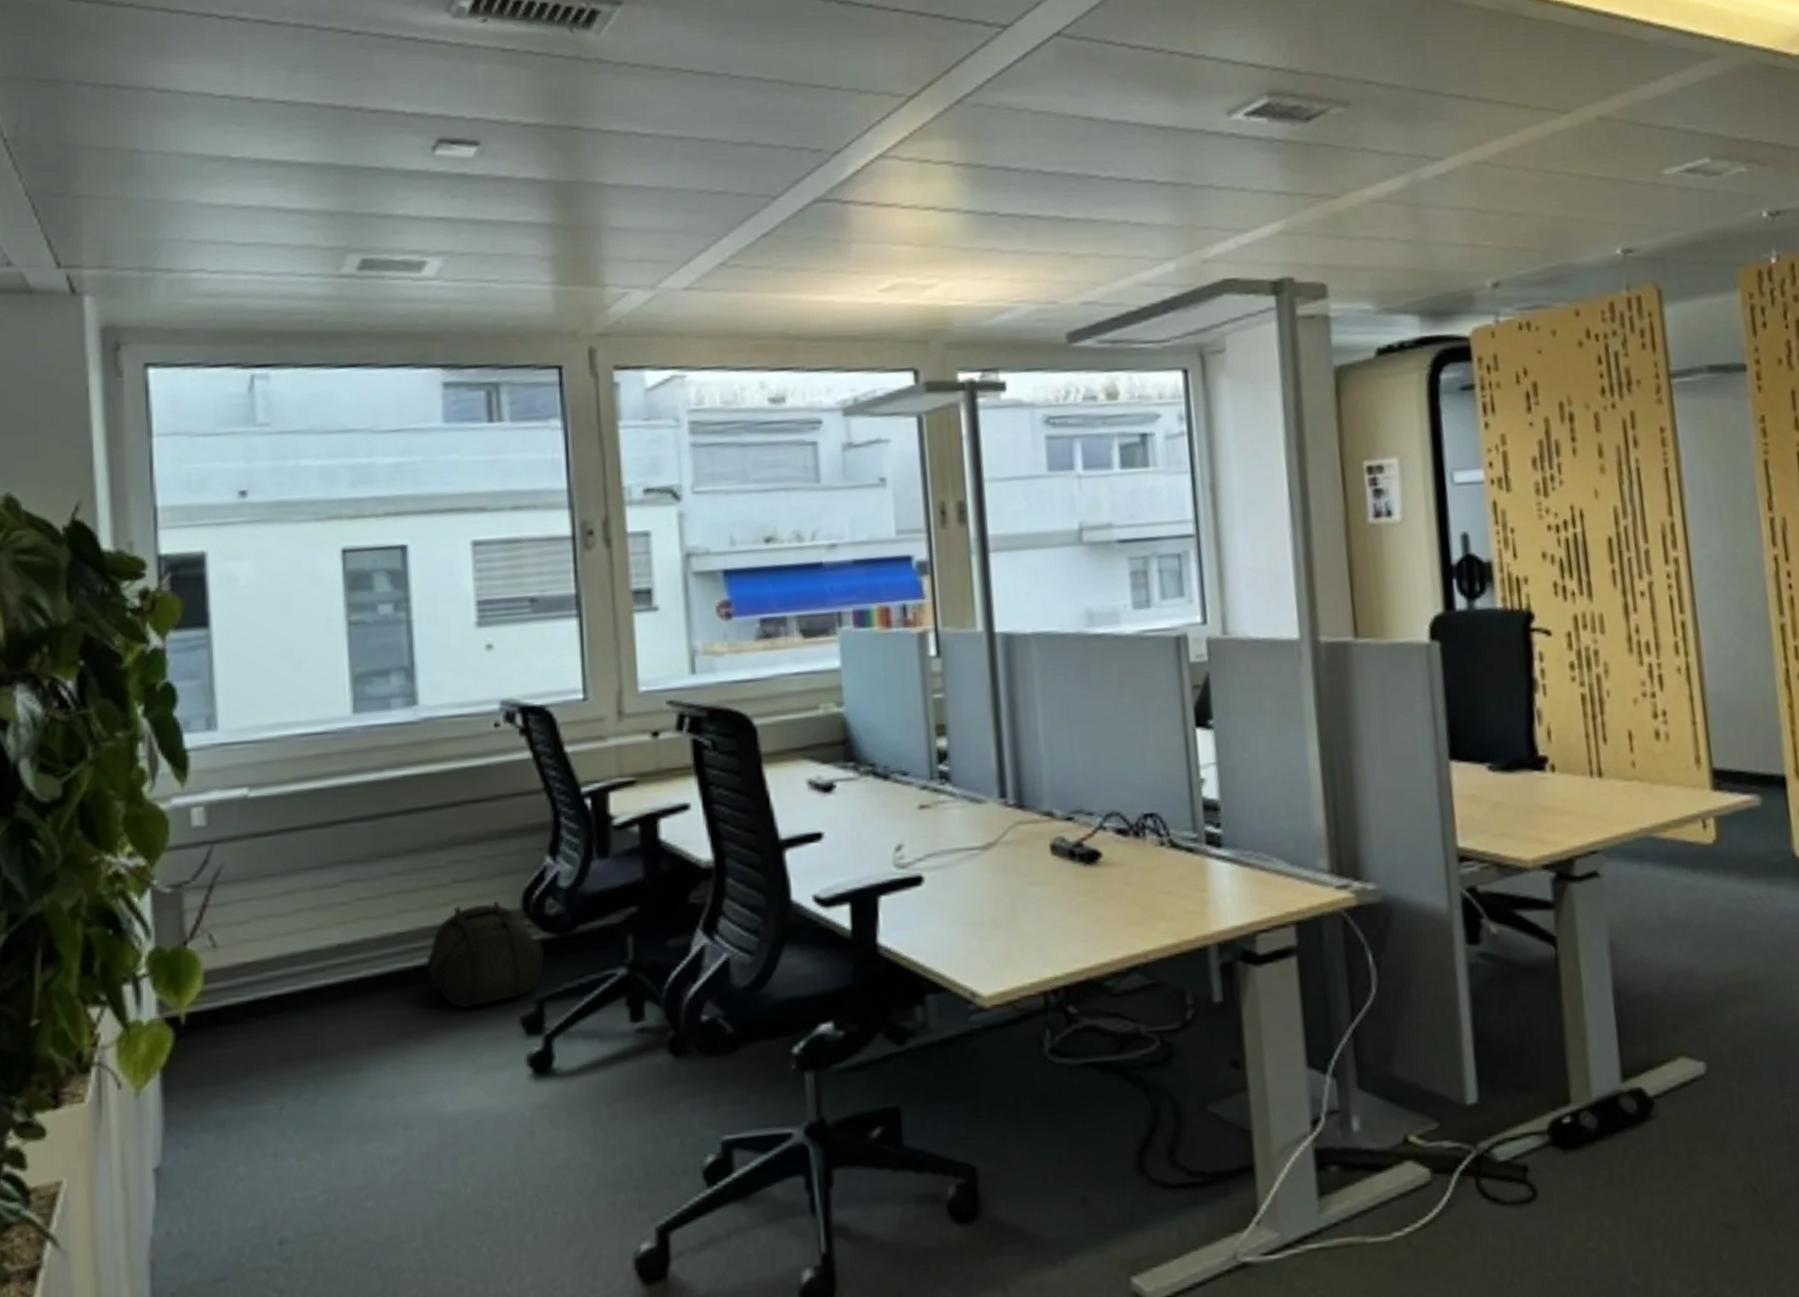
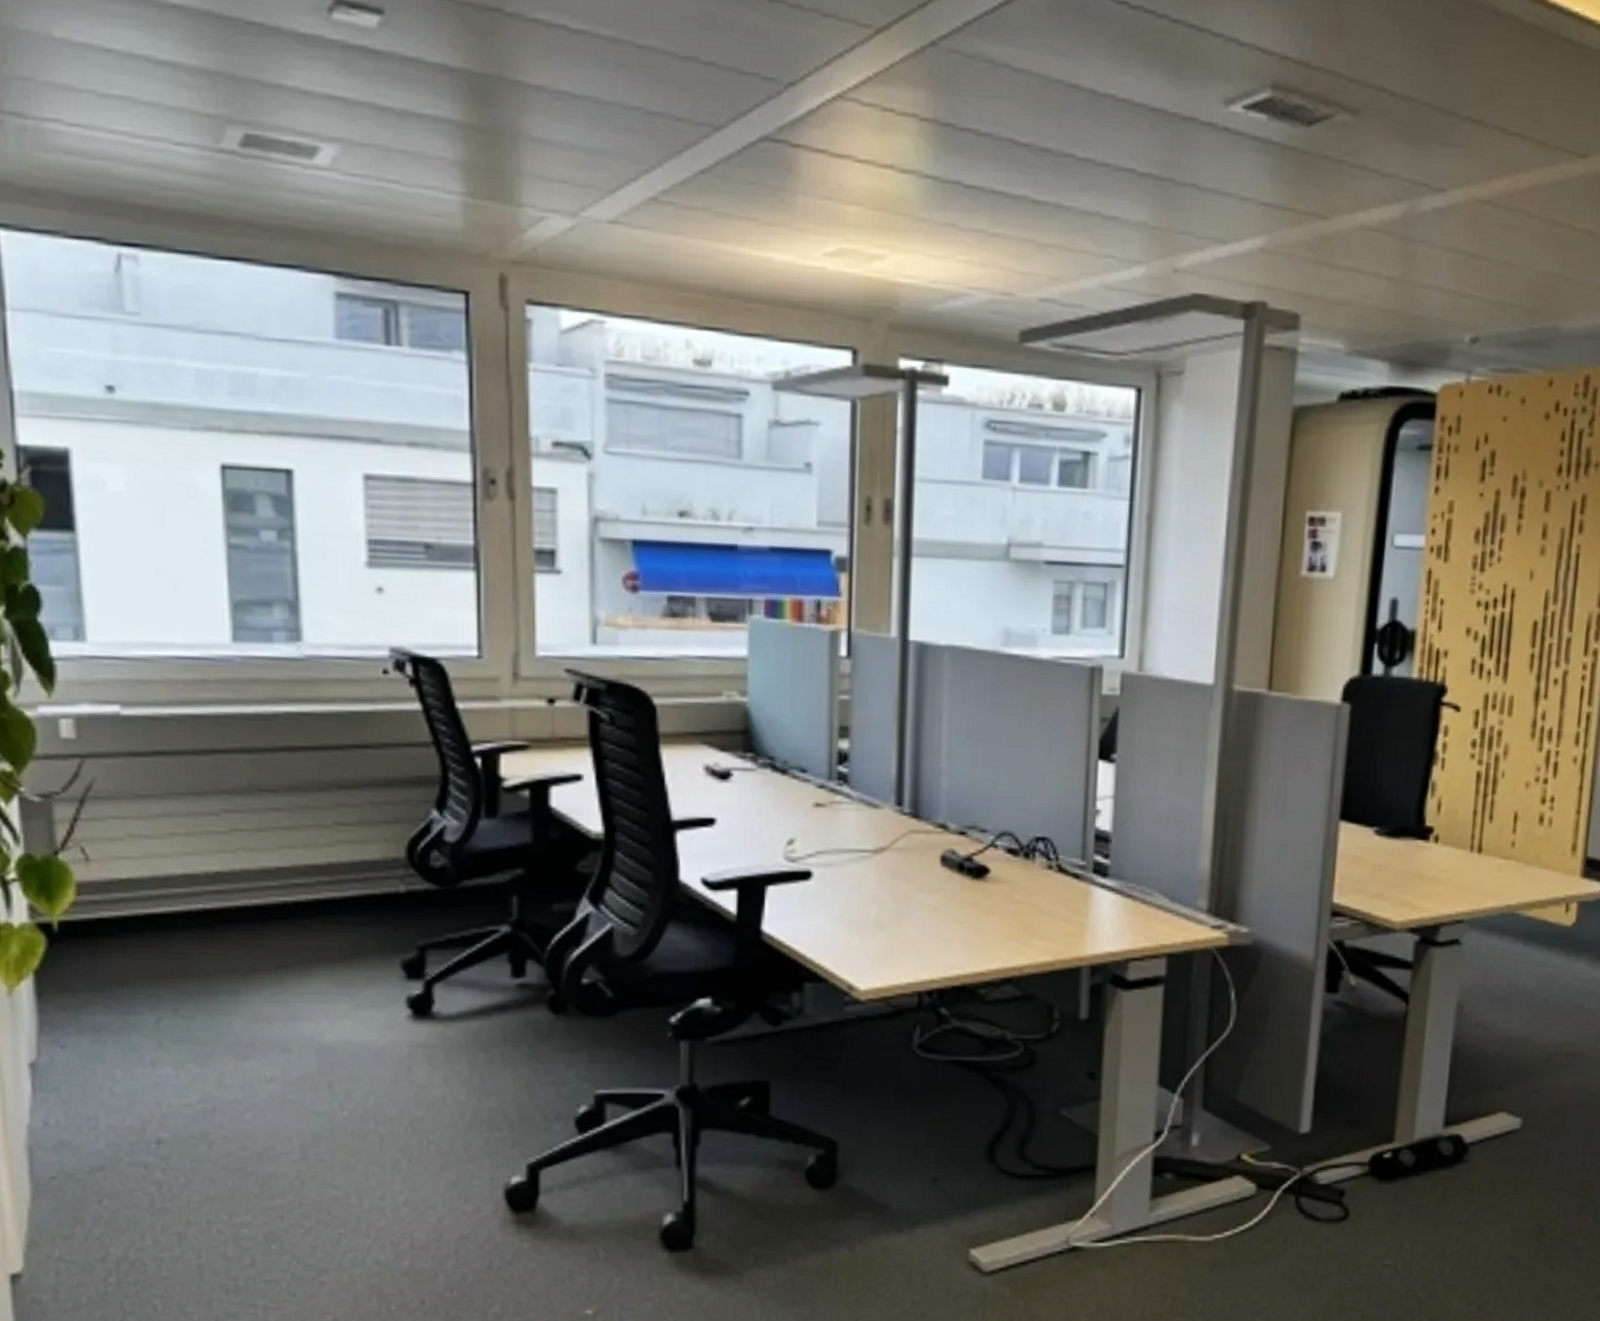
backpack: present [426,901,544,1009] -> none [307,848,427,948]

